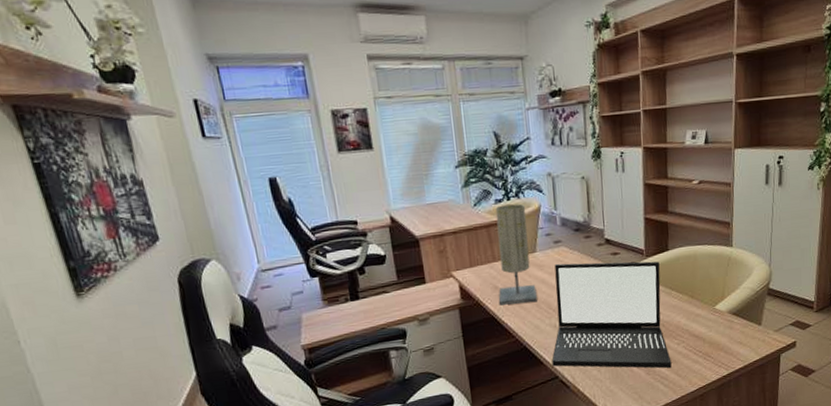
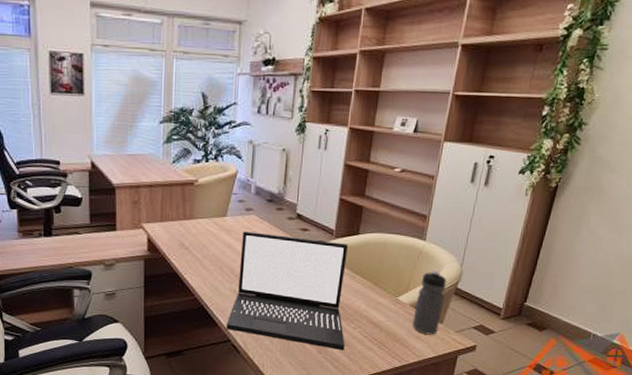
table lamp: present [495,203,537,306] -> none [183,166,223,265]
water bottle: none [732,274,759,339] -> present [412,270,447,335]

